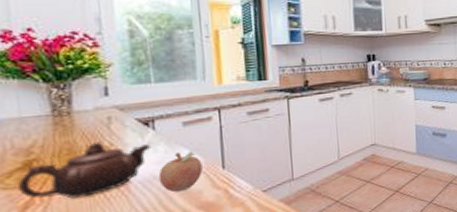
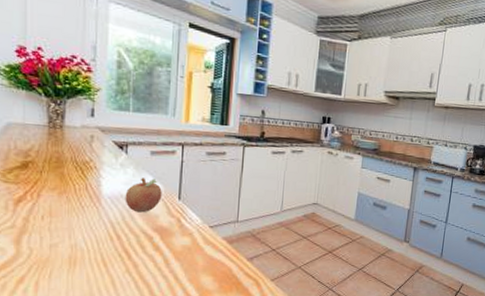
teapot: present [18,141,152,199] -> none [16,155,123,202]

